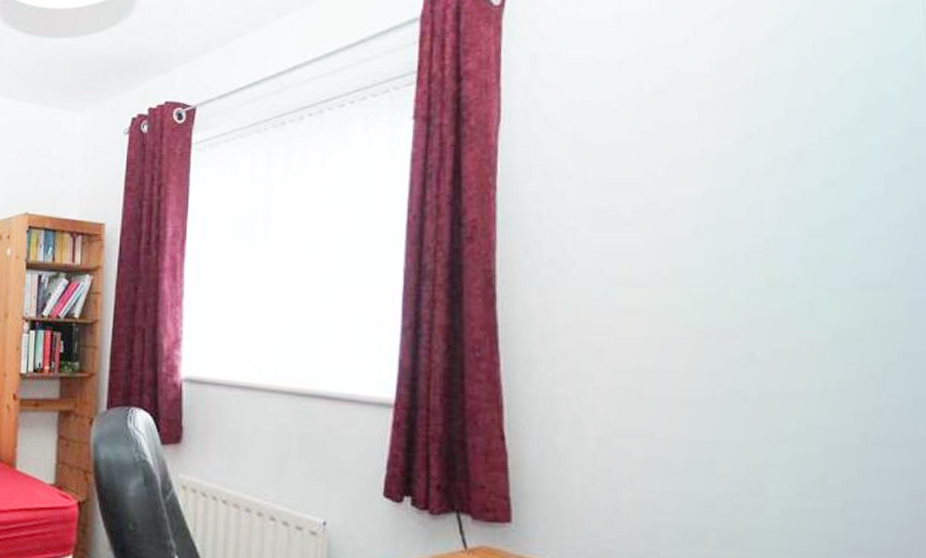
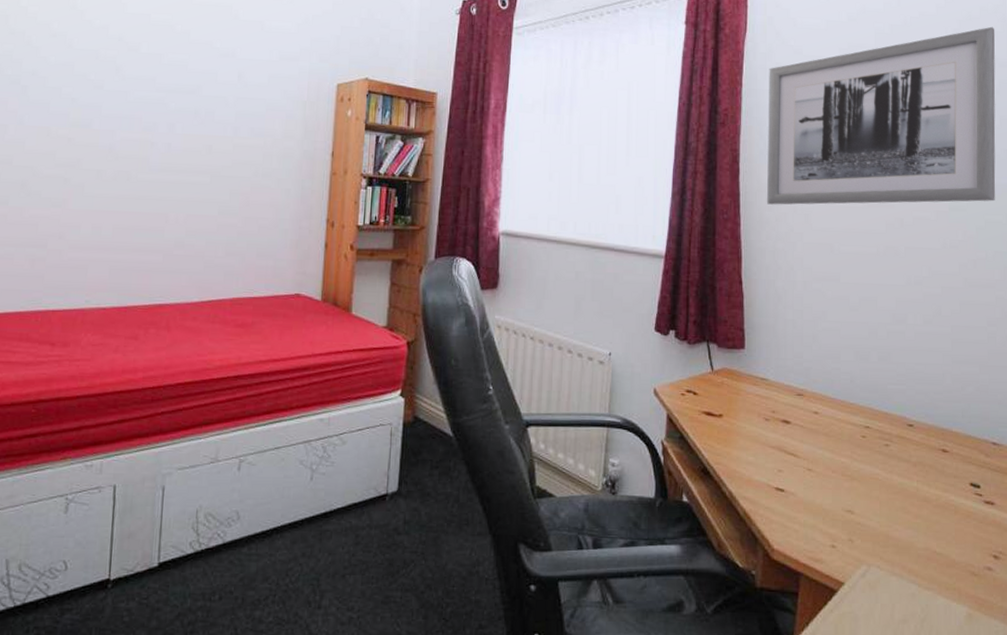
wall art: none [535,79,914,339] -> present [766,26,996,205]

